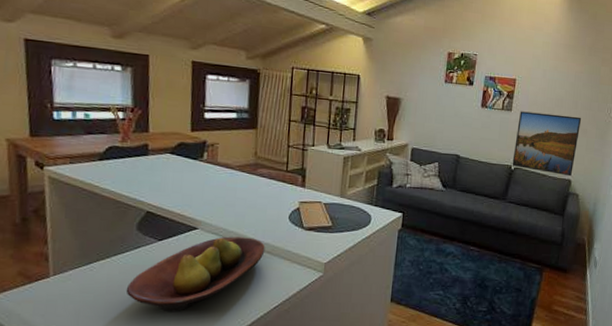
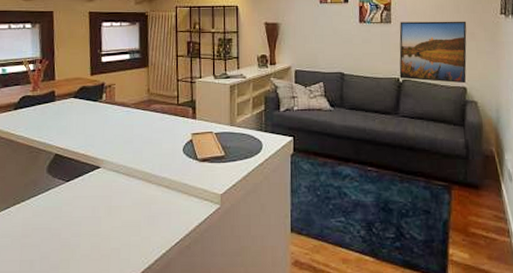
fruit bowl: present [126,236,265,313] -> none [39,173,163,254]

